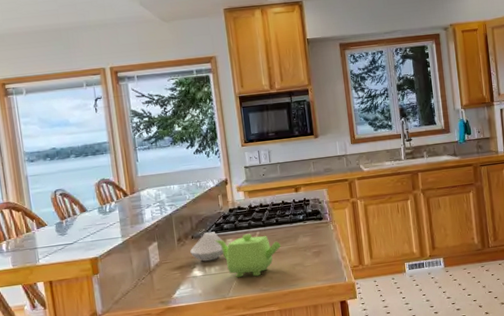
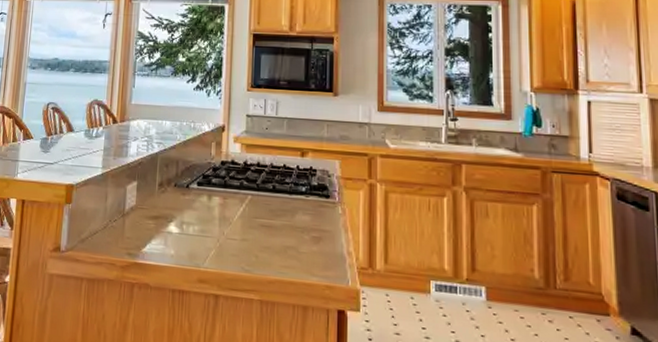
spoon rest: present [190,231,223,262] -> none [170,183,208,218]
teapot: present [215,234,281,278] -> none [199,194,274,251]

